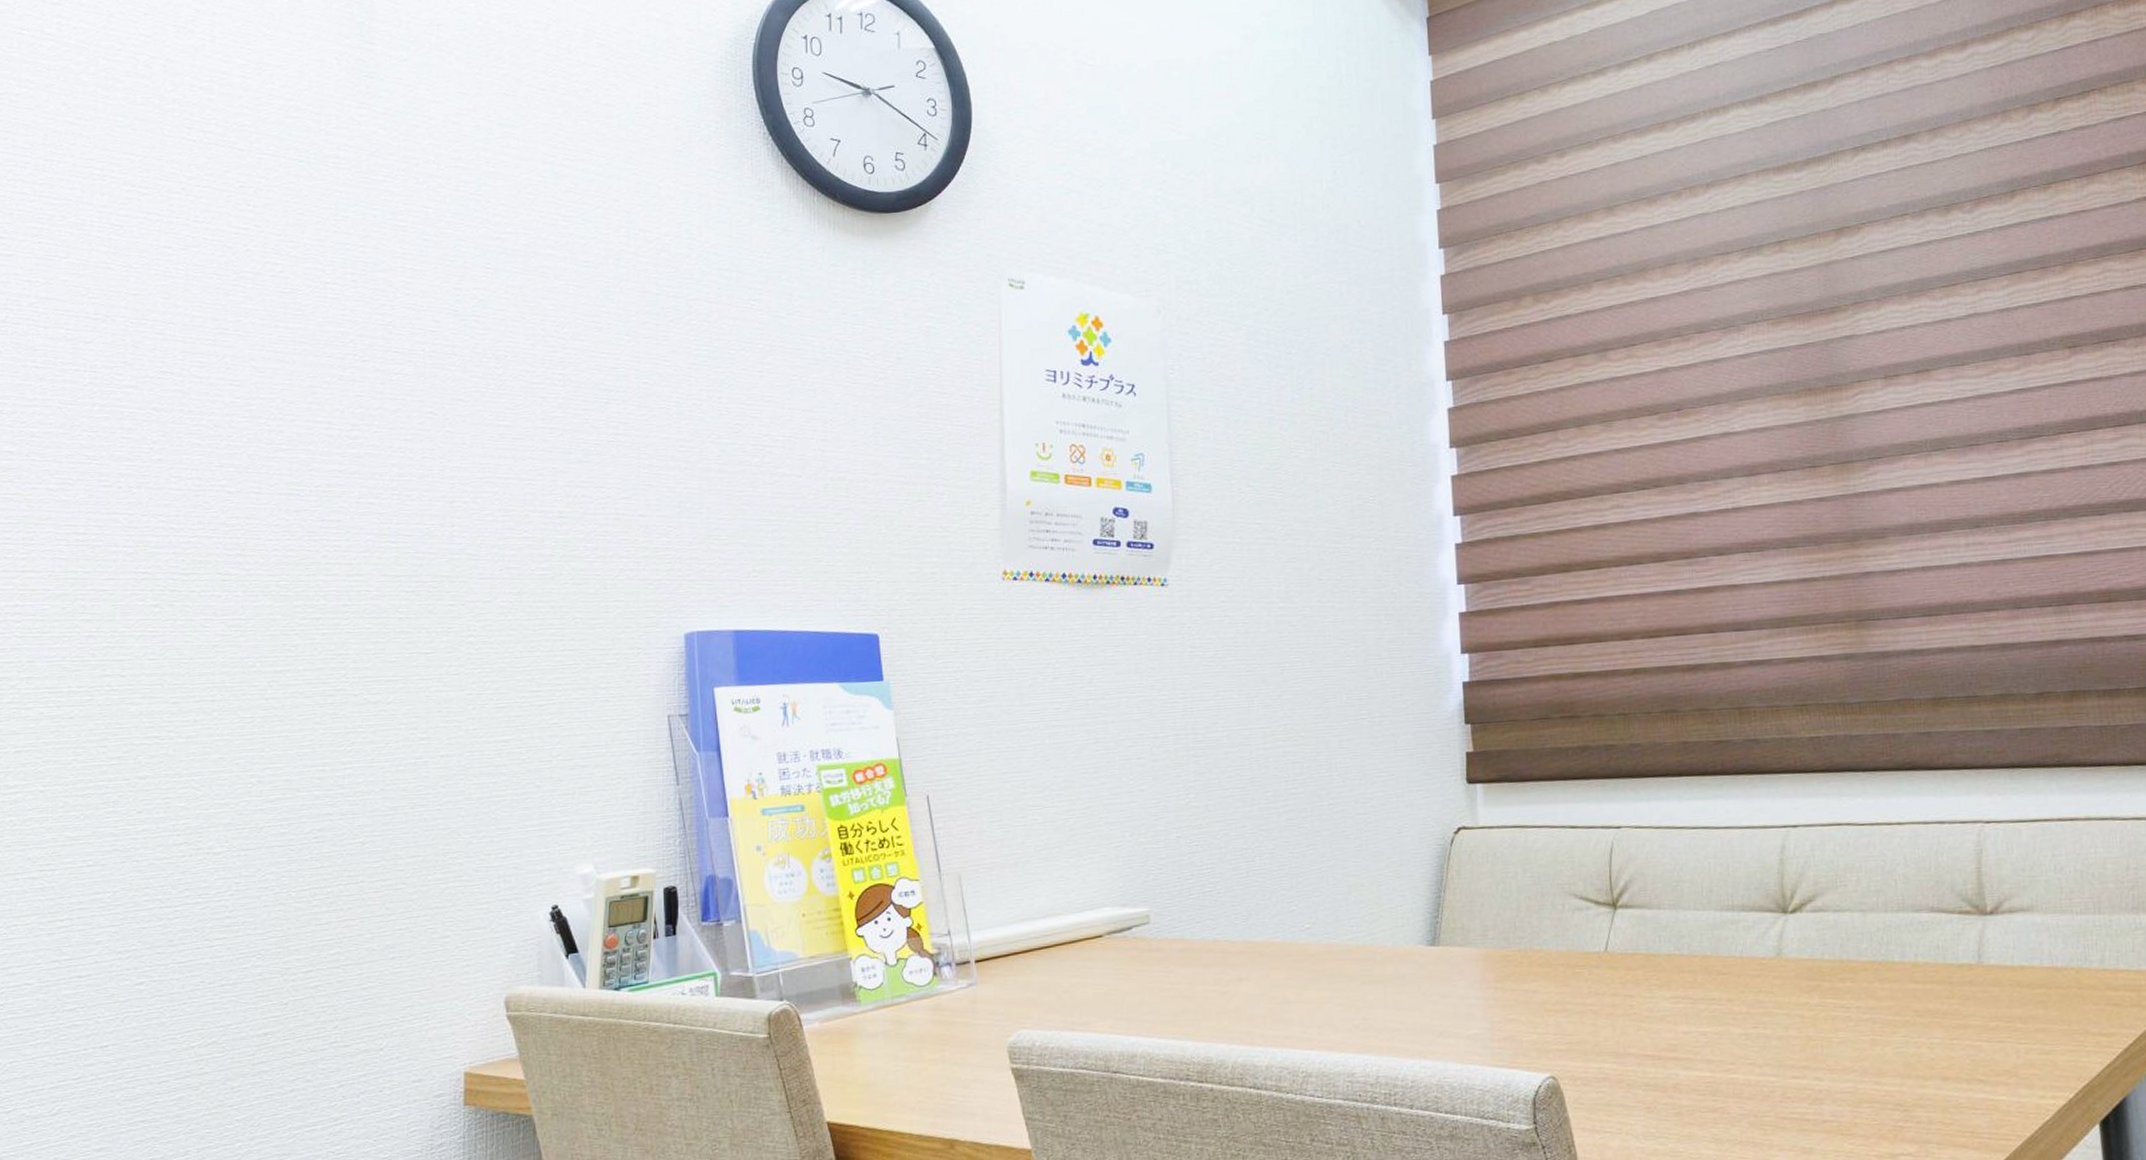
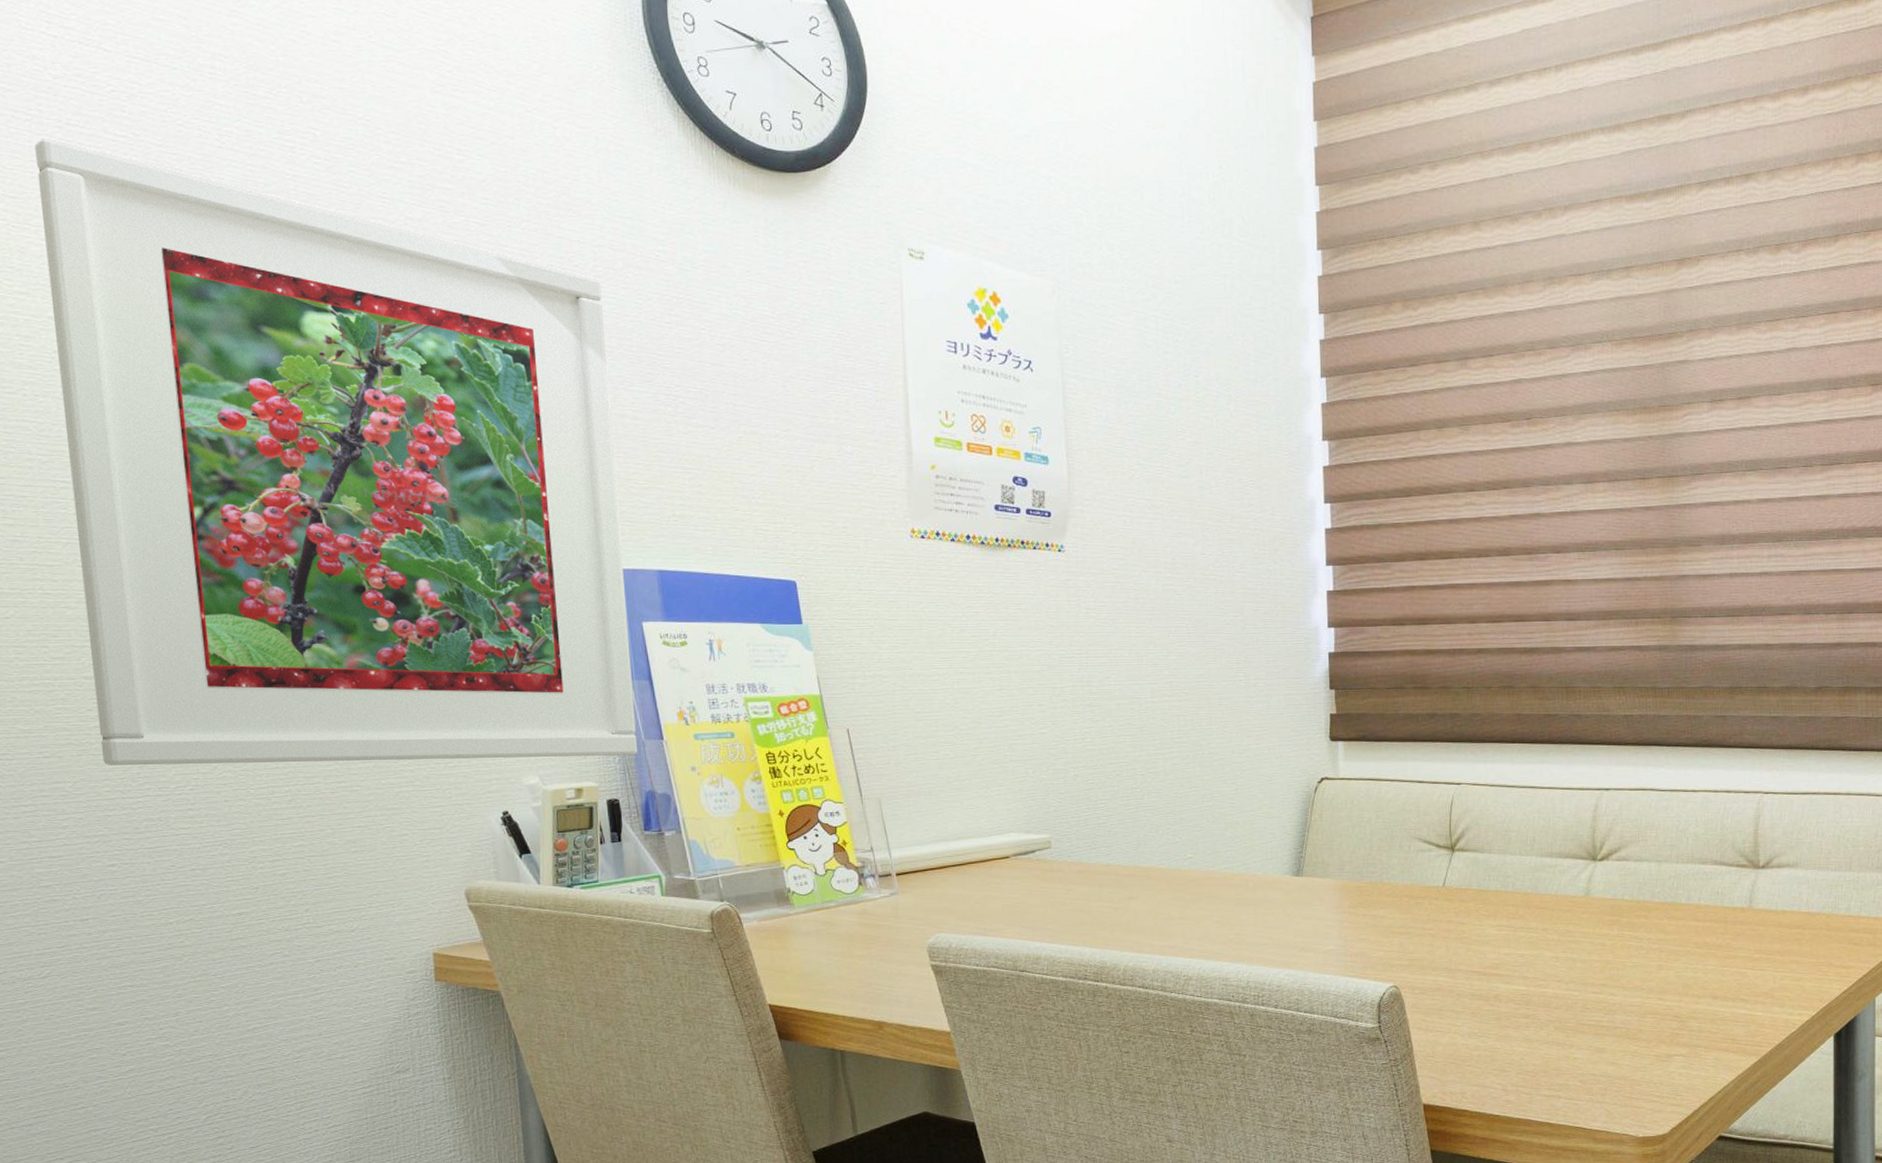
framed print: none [146,235,701,872] -> present [34,137,638,765]

